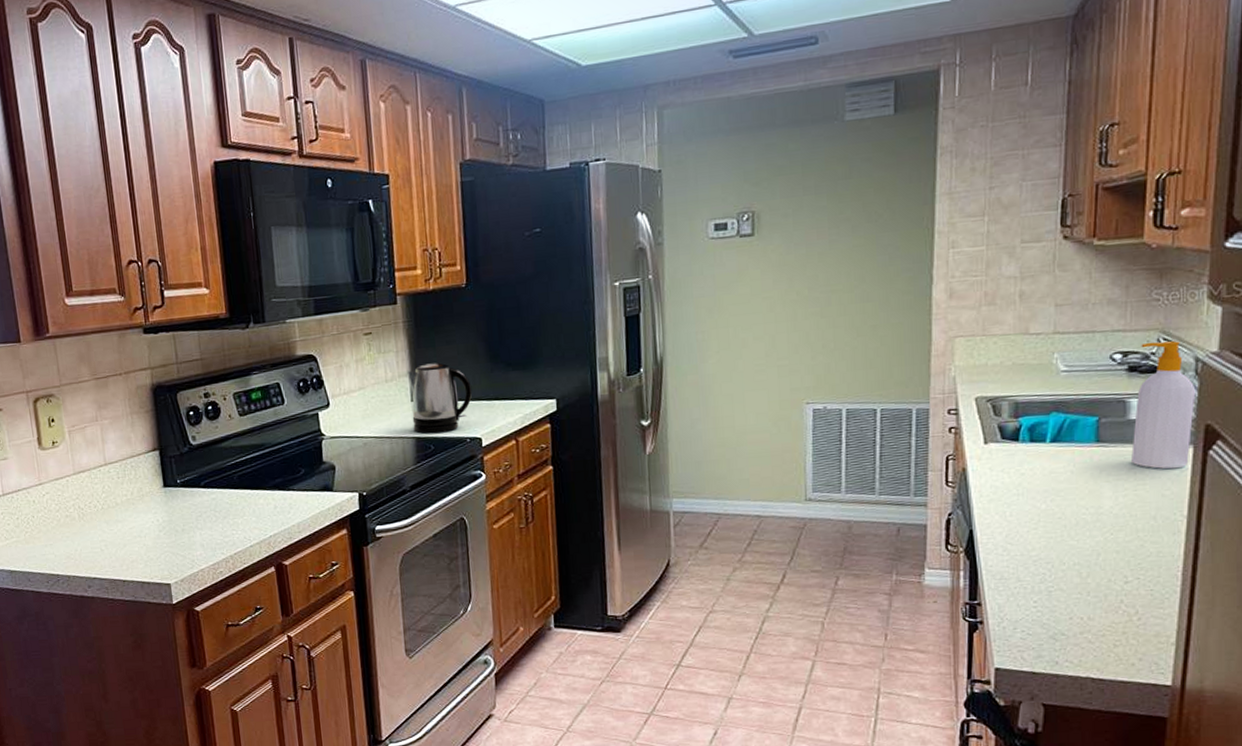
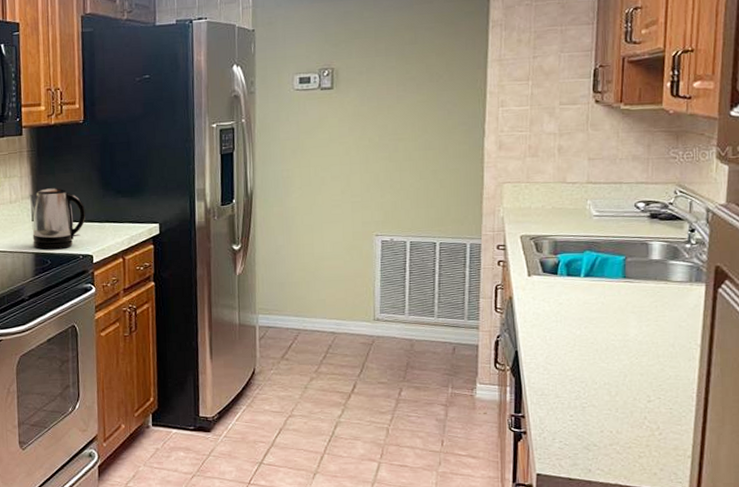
soap bottle: present [1131,341,1196,469] -> none [653,193,707,304]

